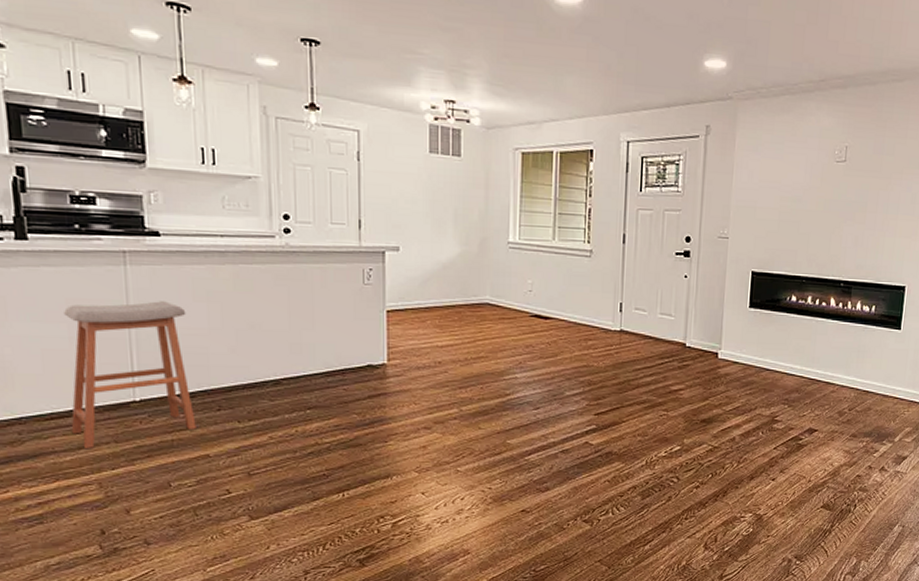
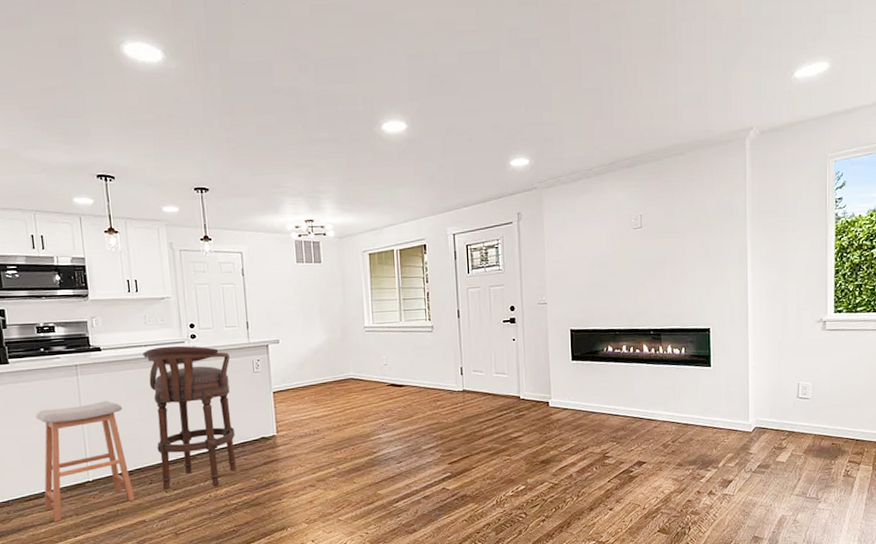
bar stool: none [217,239,334,420] -> present [143,345,237,490]

